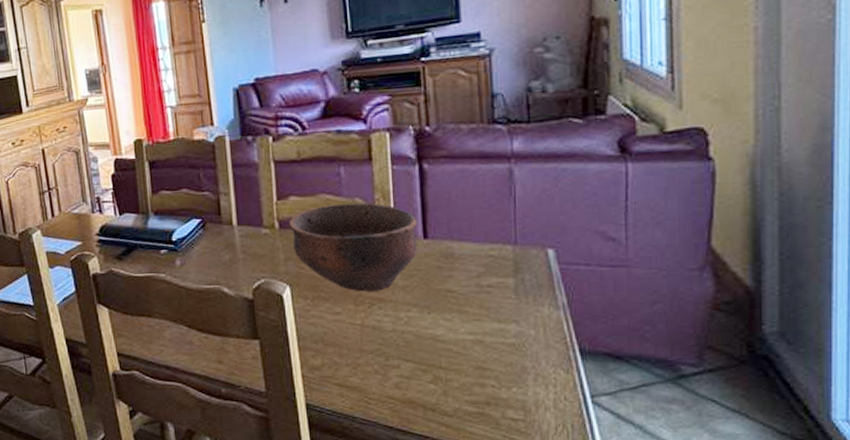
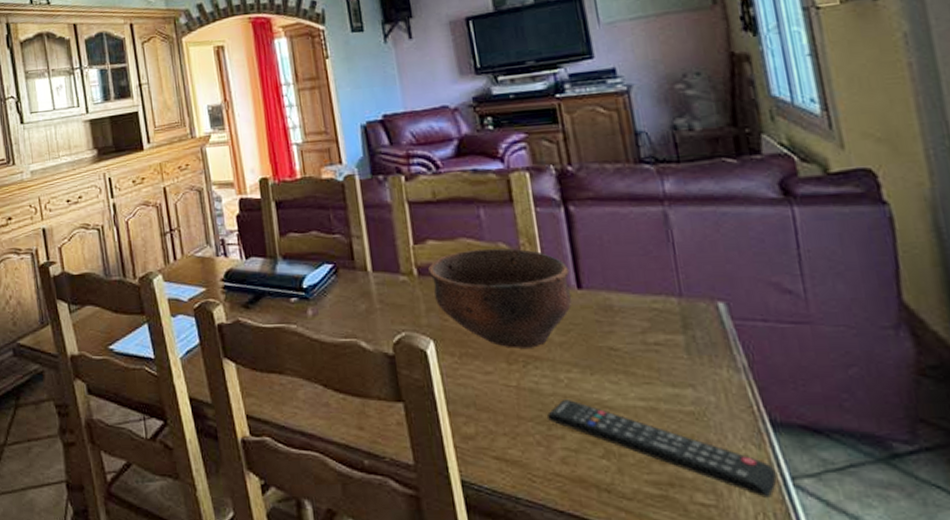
remote control: none [385,335,579,414] -> present [546,400,777,499]

